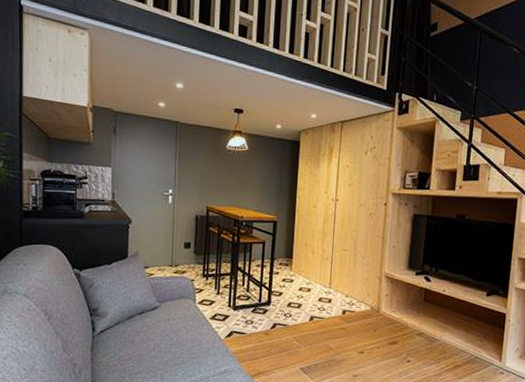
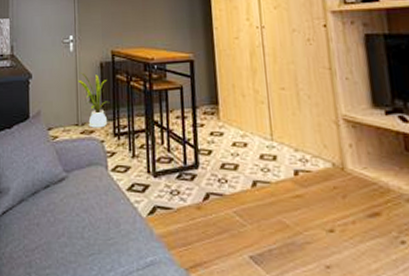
house plant: none [174,221,202,270] -> present [78,71,110,128]

